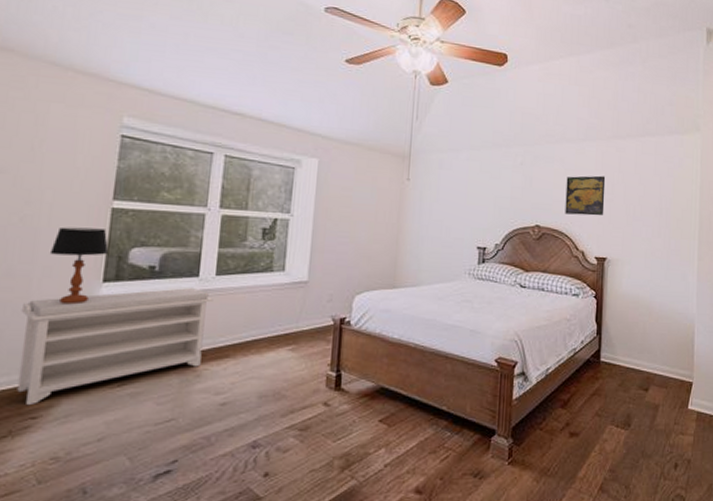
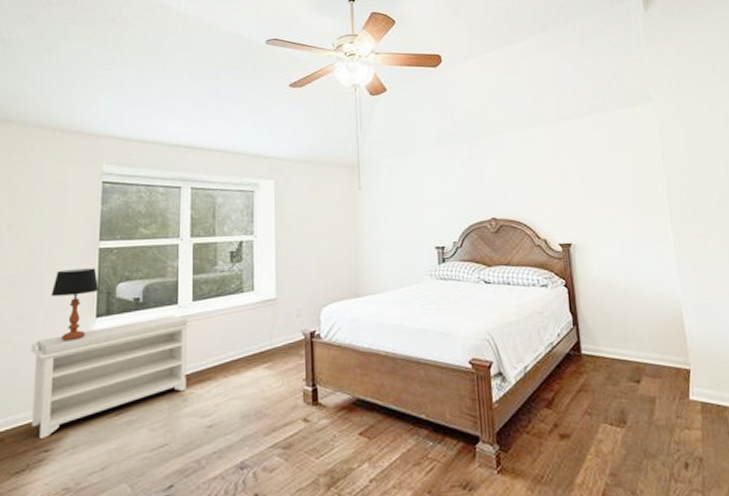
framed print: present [565,175,606,216] -> none [517,159,562,203]

